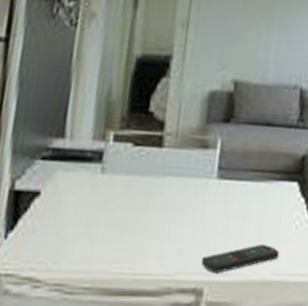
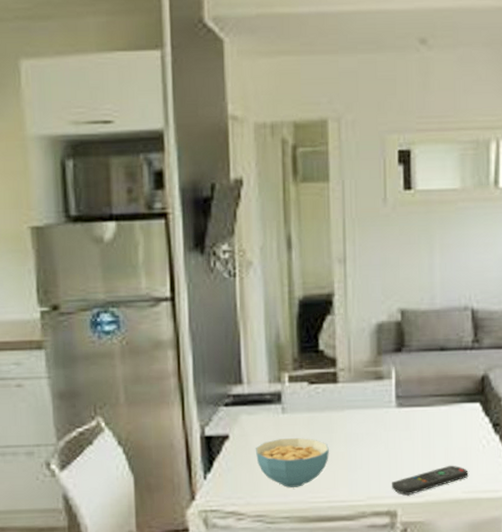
cereal bowl: none [65,200,144,255] -> present [255,438,329,488]

